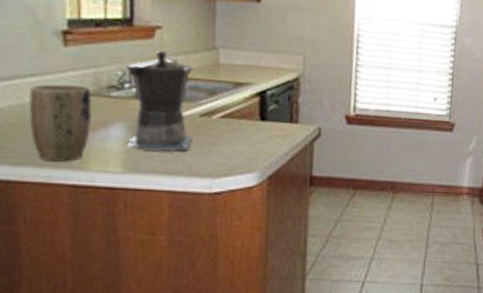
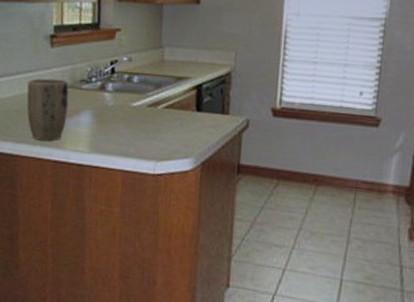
coffee maker: present [126,51,194,152] -> none [93,50,144,137]

